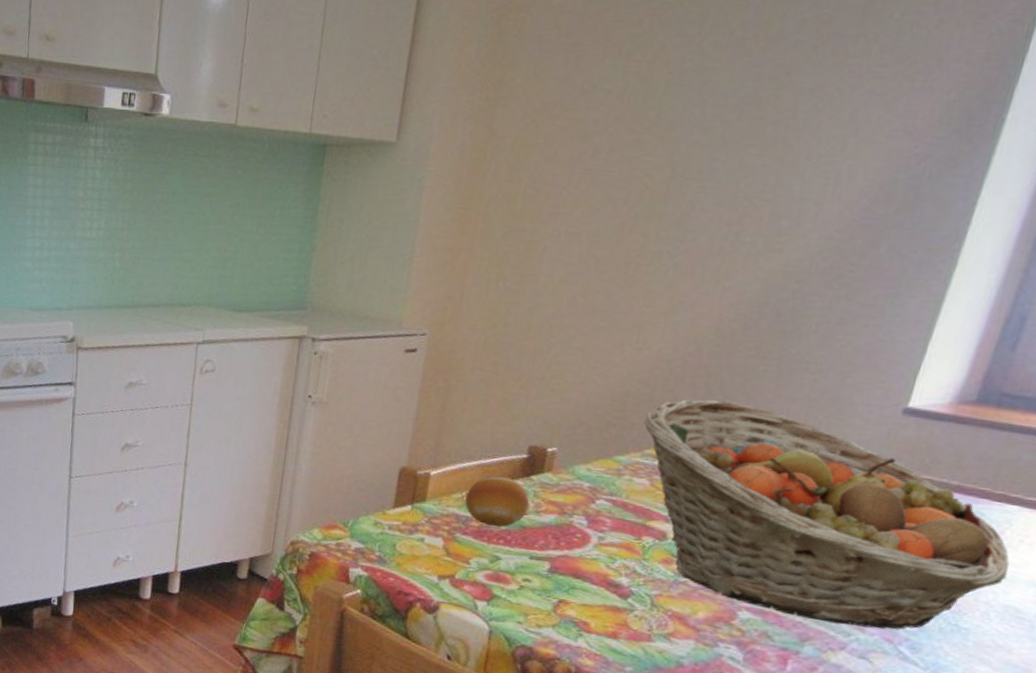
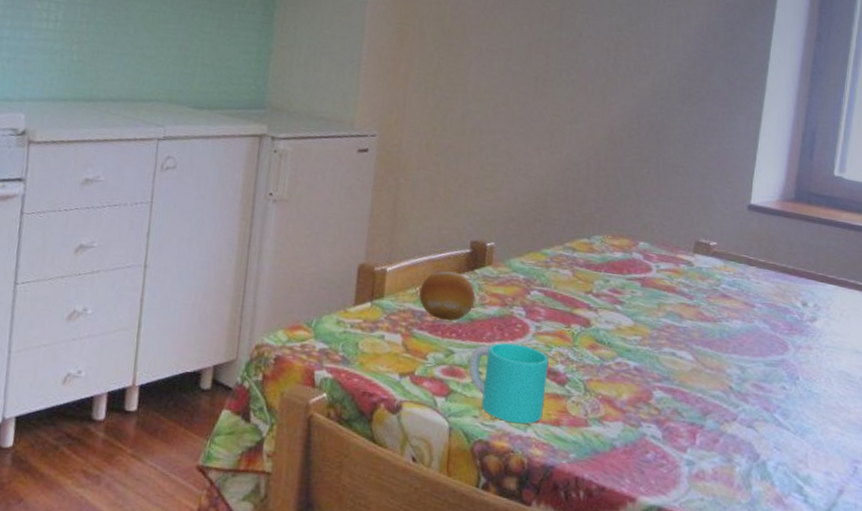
cup: none [516,551,611,634] -> present [469,342,549,424]
fruit basket: present [644,399,1010,630] -> none [562,197,837,399]

